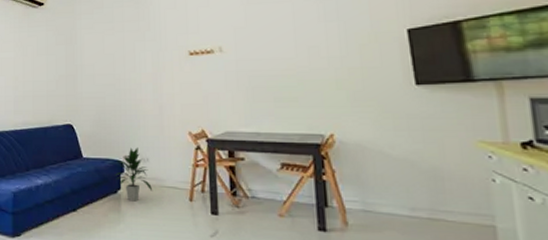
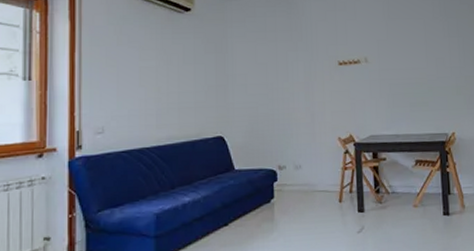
indoor plant: present [115,147,153,202] -> none [268,155,306,209]

